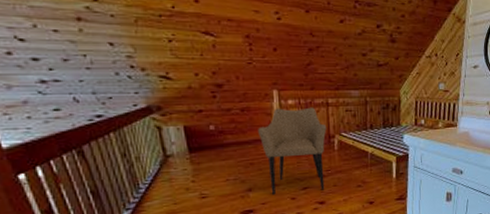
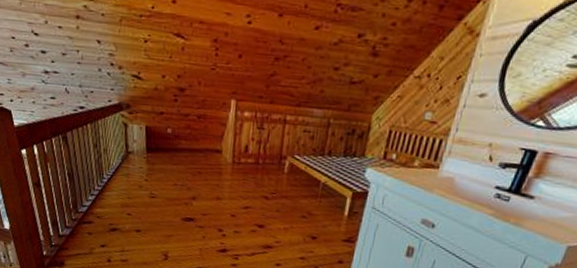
armchair: present [258,107,327,195] -> none [210,119,280,214]

